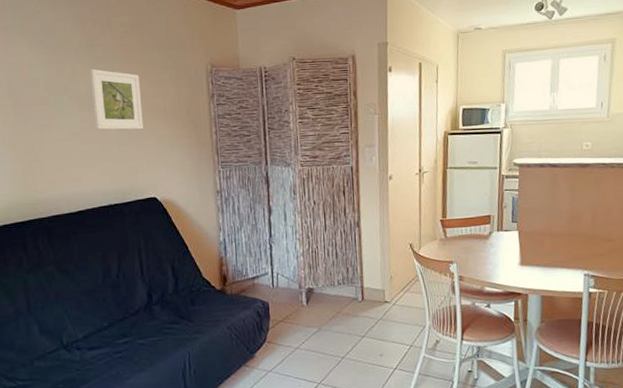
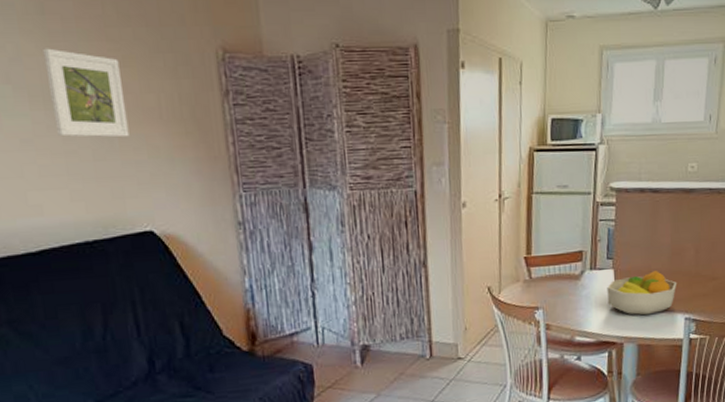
fruit bowl: none [512,233,576,271] -> present [607,271,677,316]

